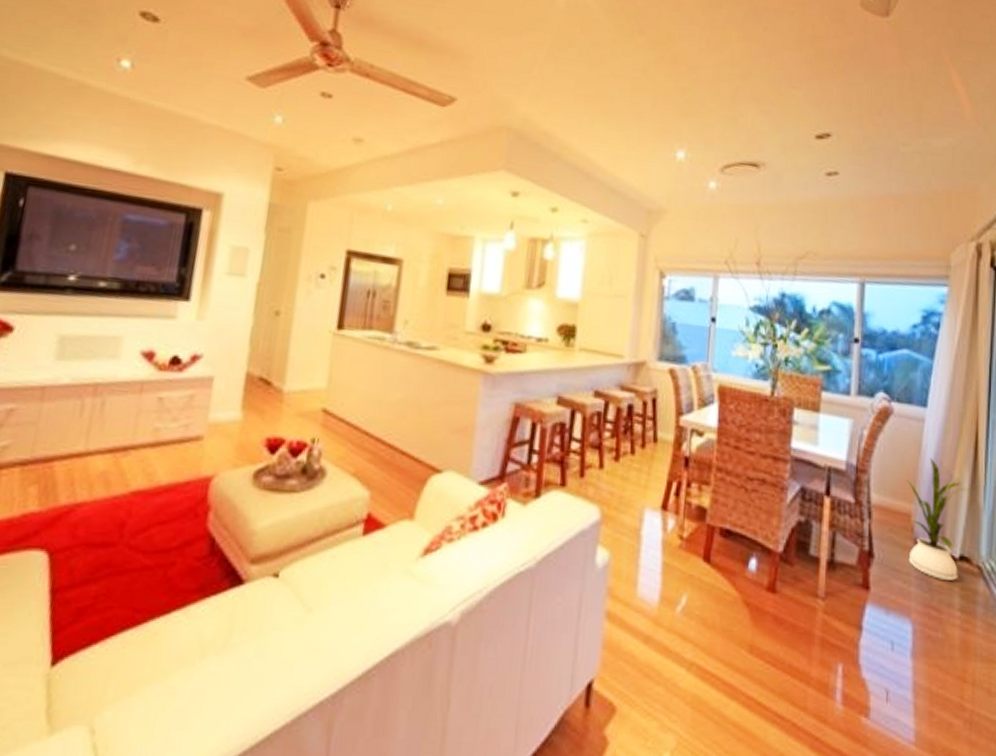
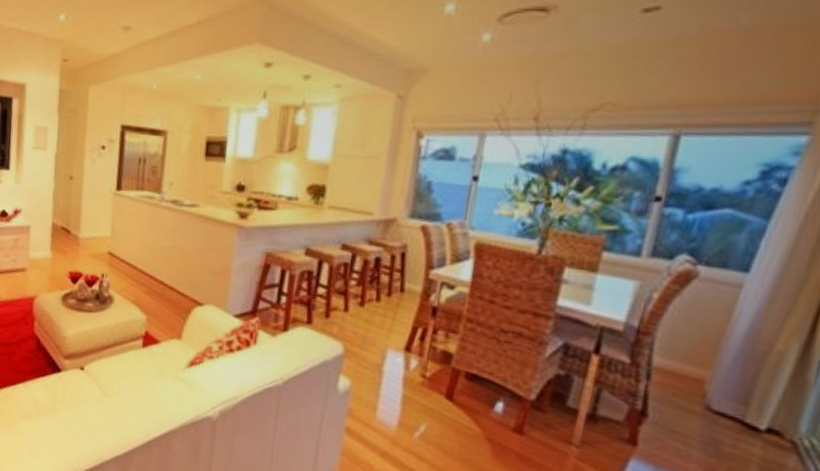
house plant: present [906,458,970,580] -> none [693,326,798,451]

